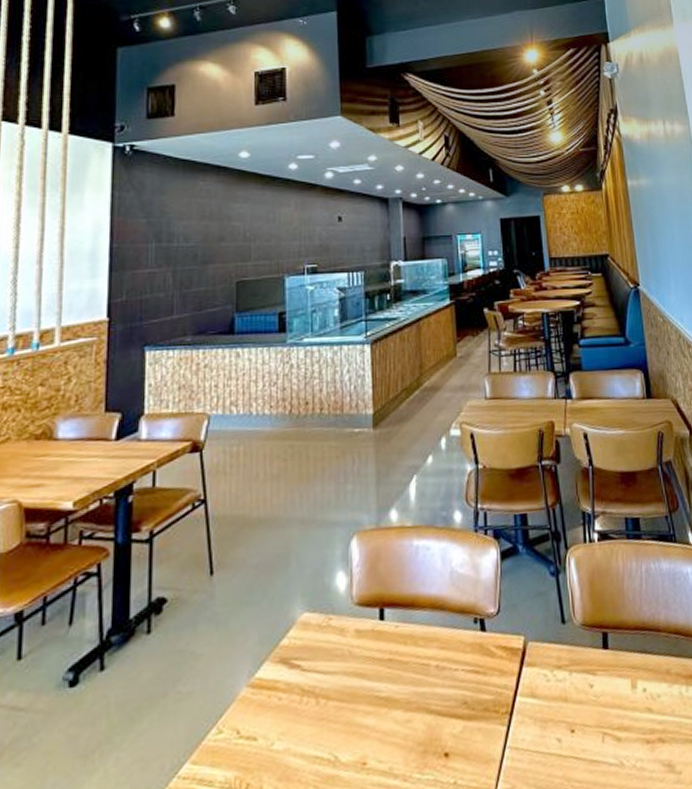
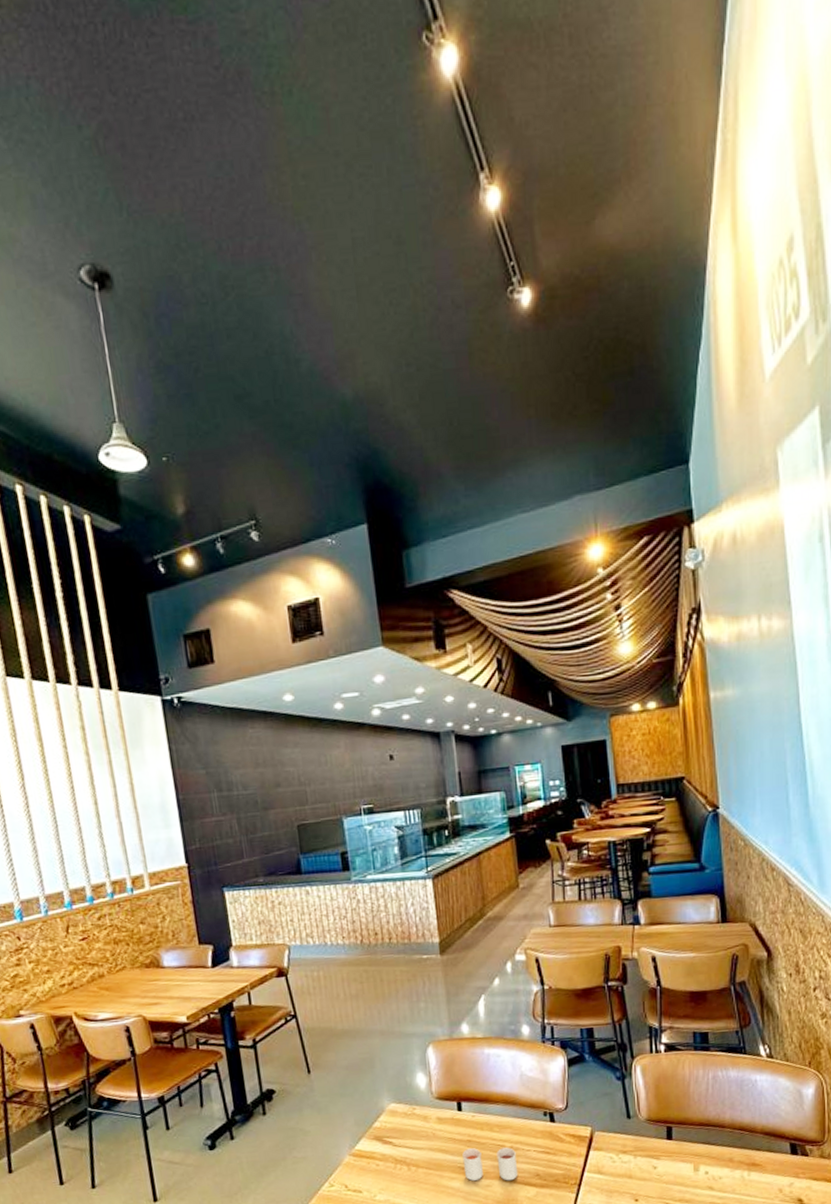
drinking glass: none [381,667,444,715] -> present [462,1147,519,1181]

